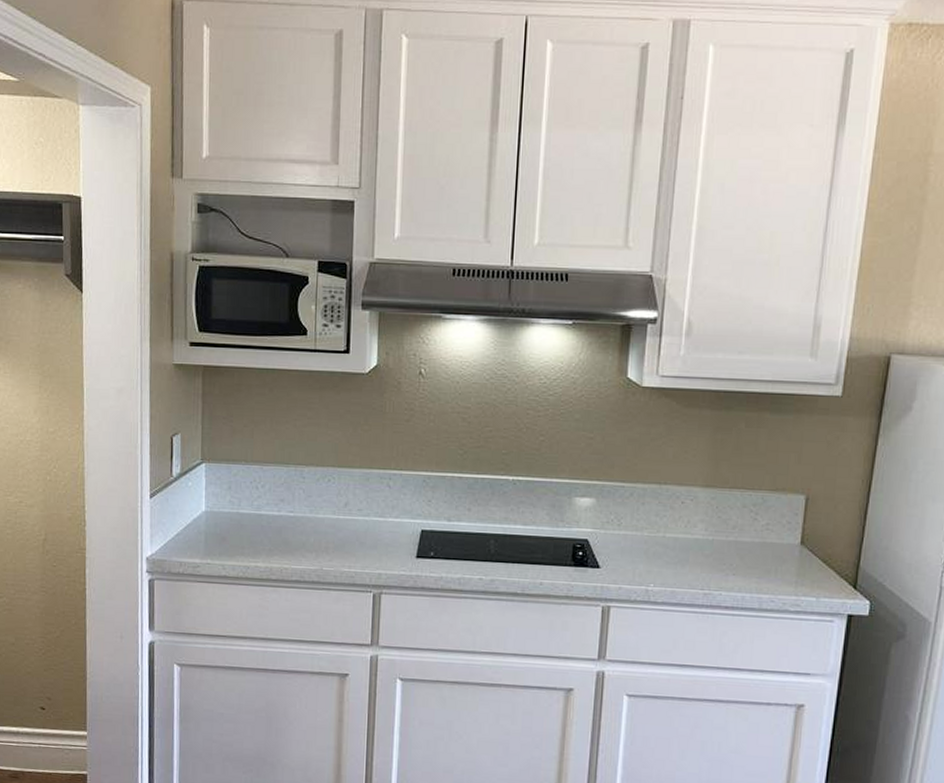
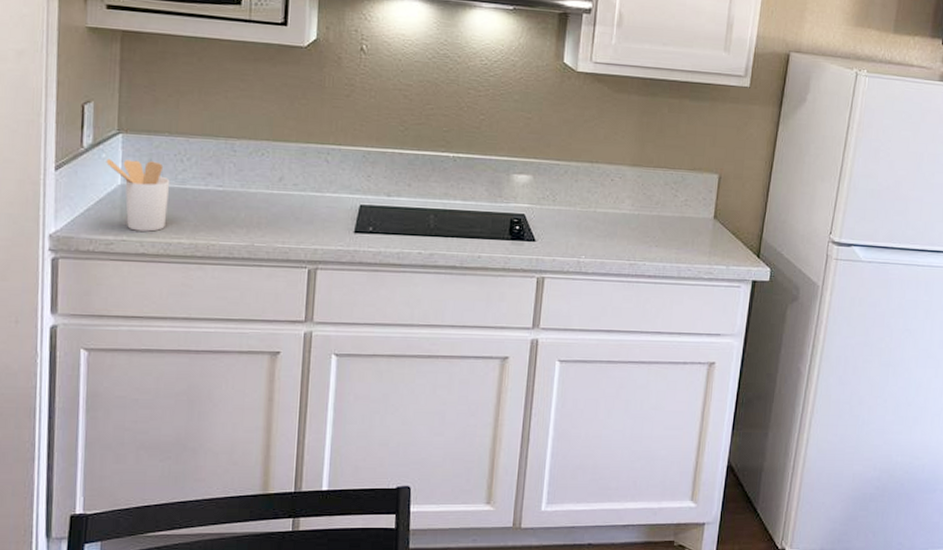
utensil holder: none [192,487,247,555] -> present [106,158,171,232]

